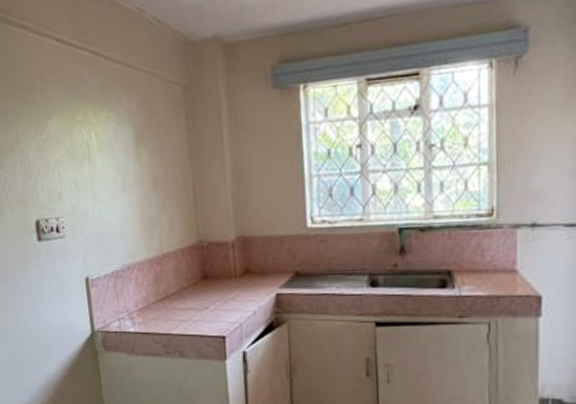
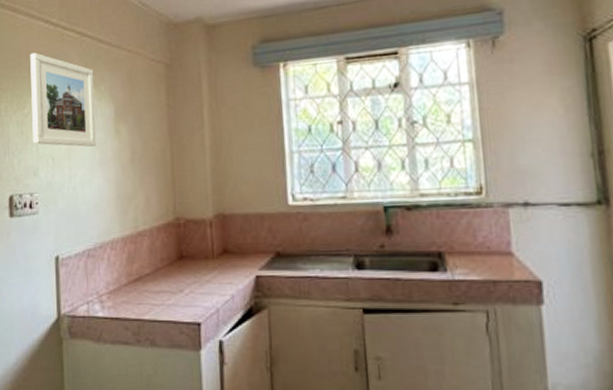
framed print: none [43,74,118,172] -> present [30,53,97,147]

